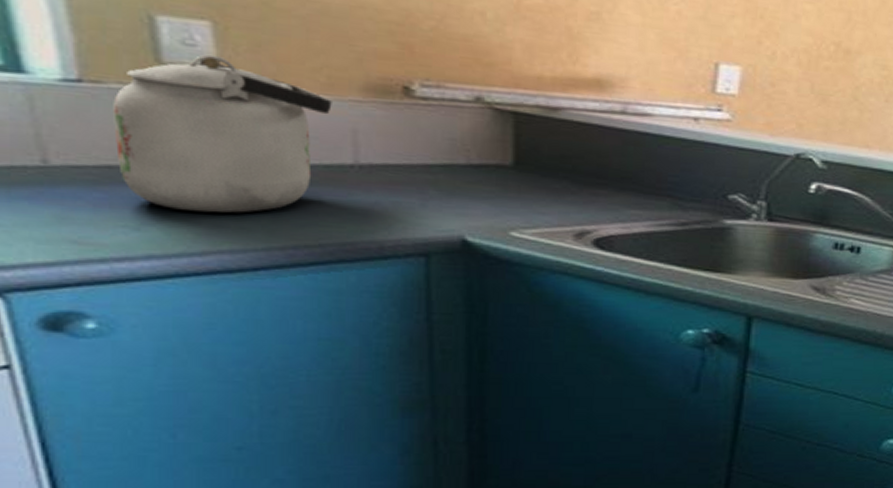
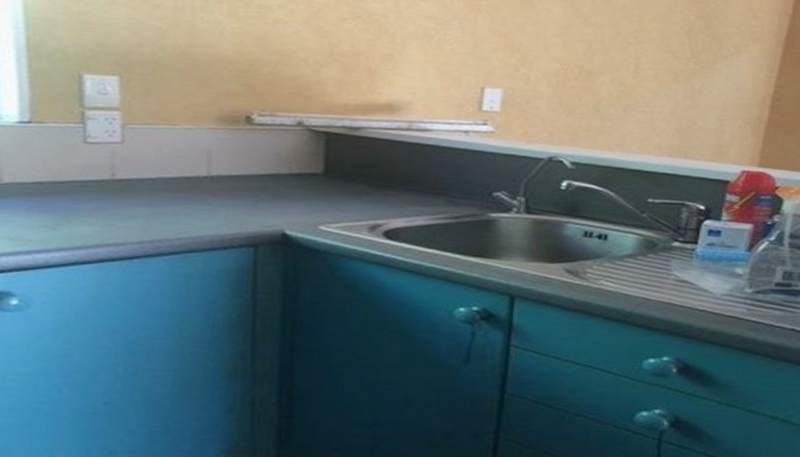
kettle: present [113,54,332,213] -> none [47,100,195,216]

